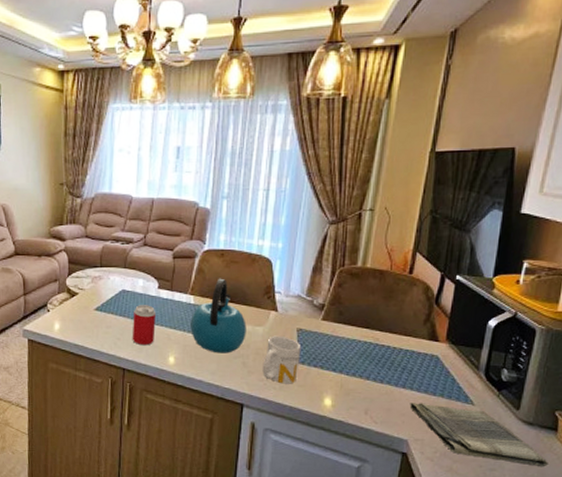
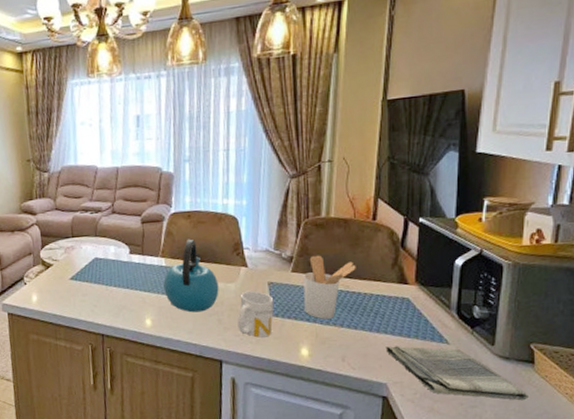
beverage can: present [132,305,157,346] -> none [107,270,130,311]
utensil holder: none [332,305,388,370] -> present [303,255,356,319]

